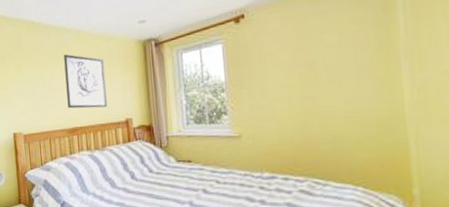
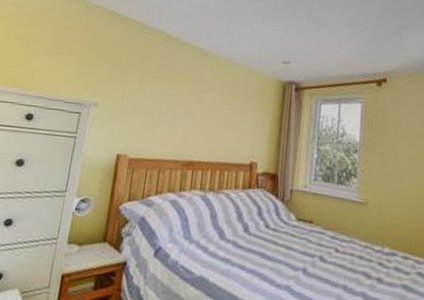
wall art: present [64,54,107,109] -> none [188,77,238,146]

